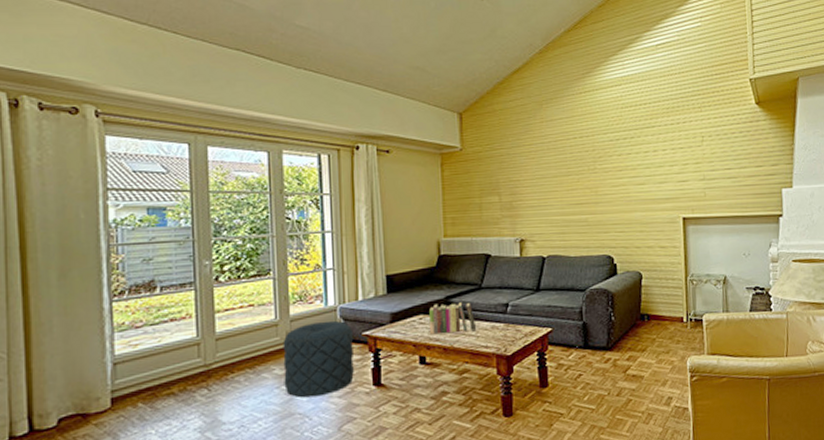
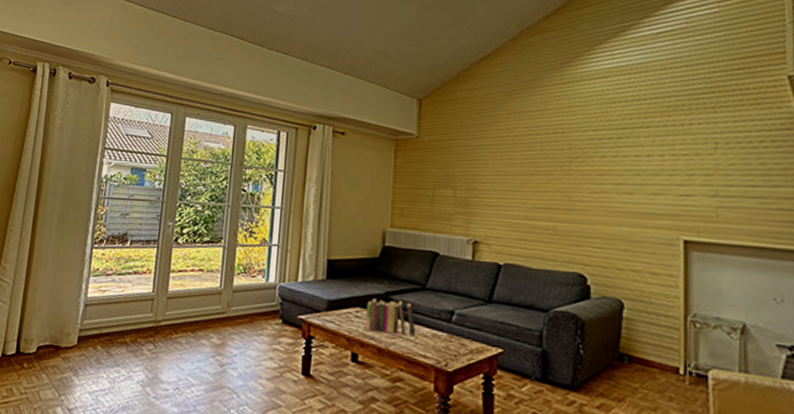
pouf: present [283,320,354,398] -> none [219,297,289,374]

